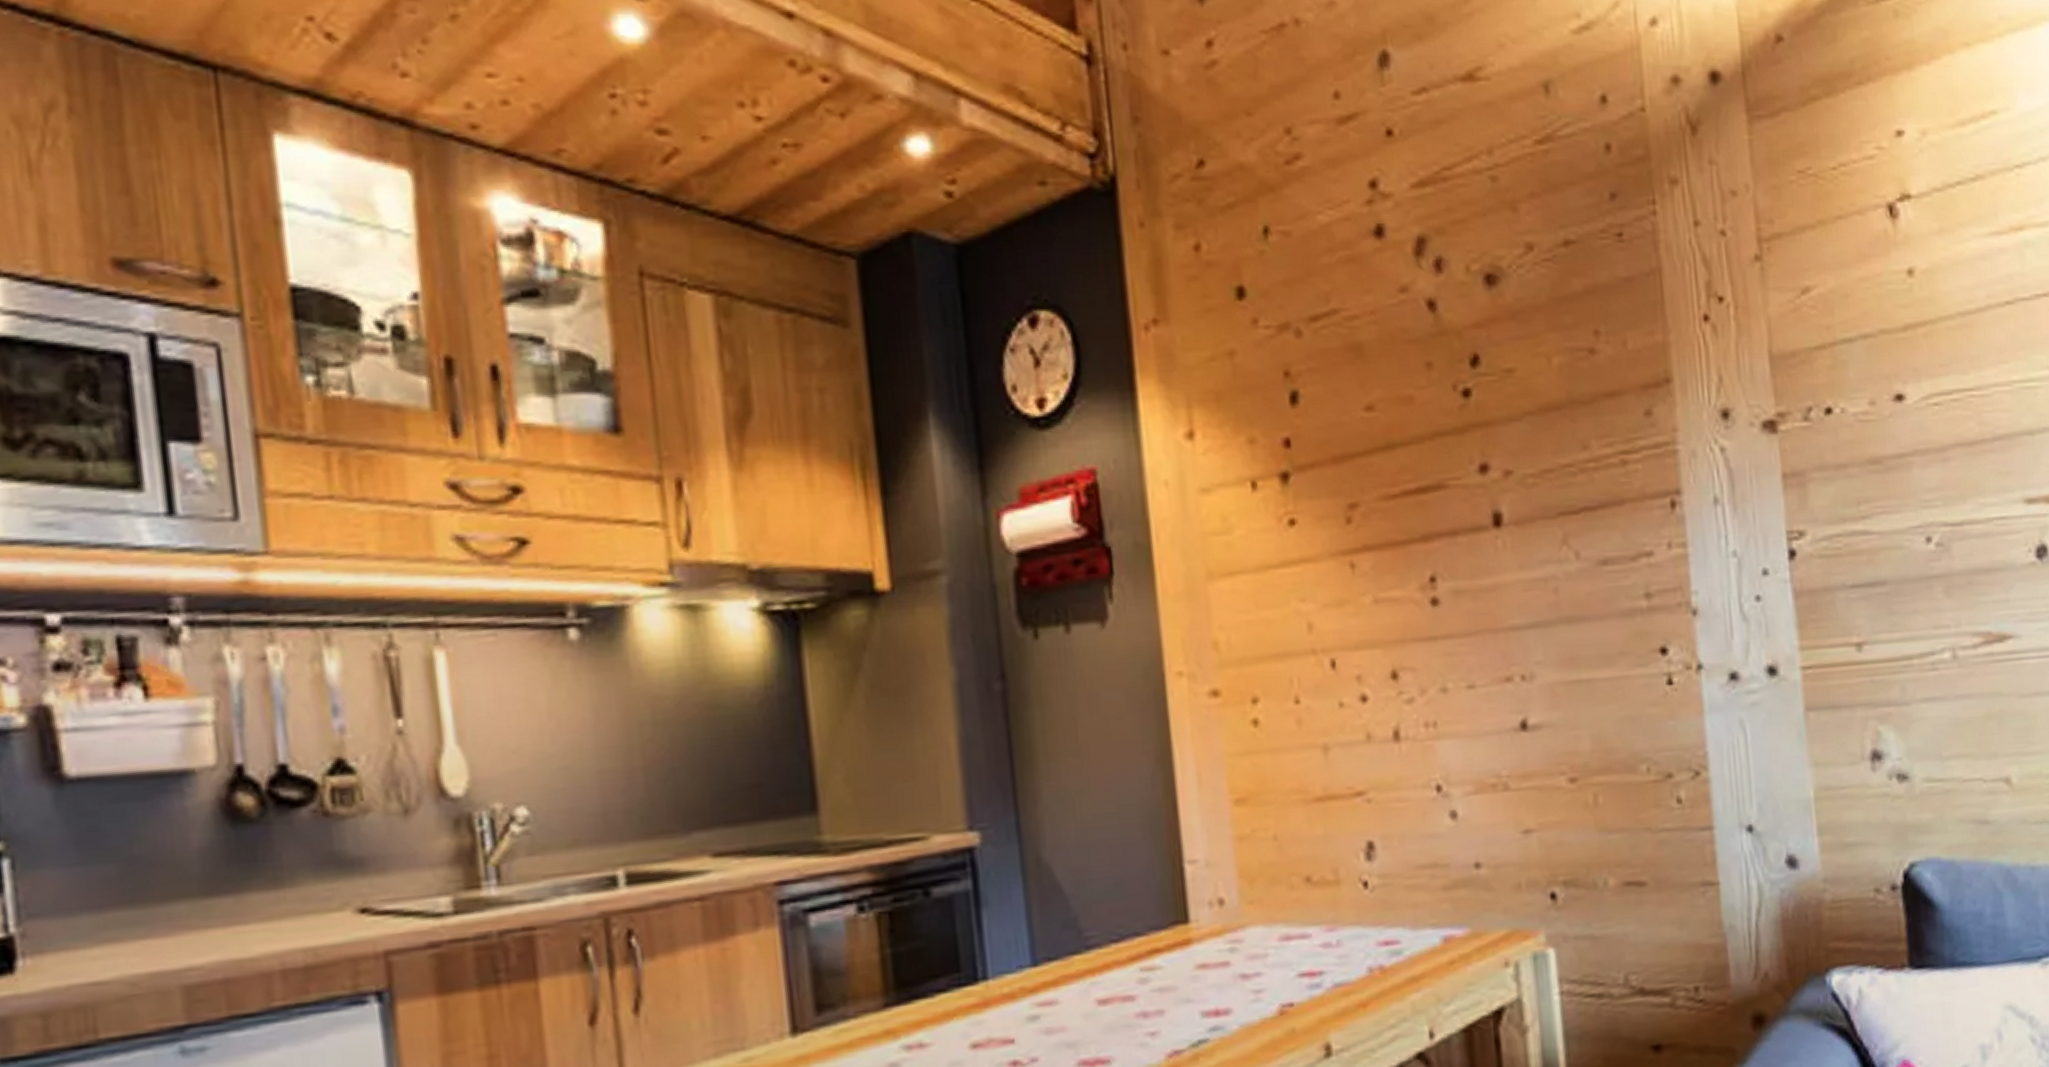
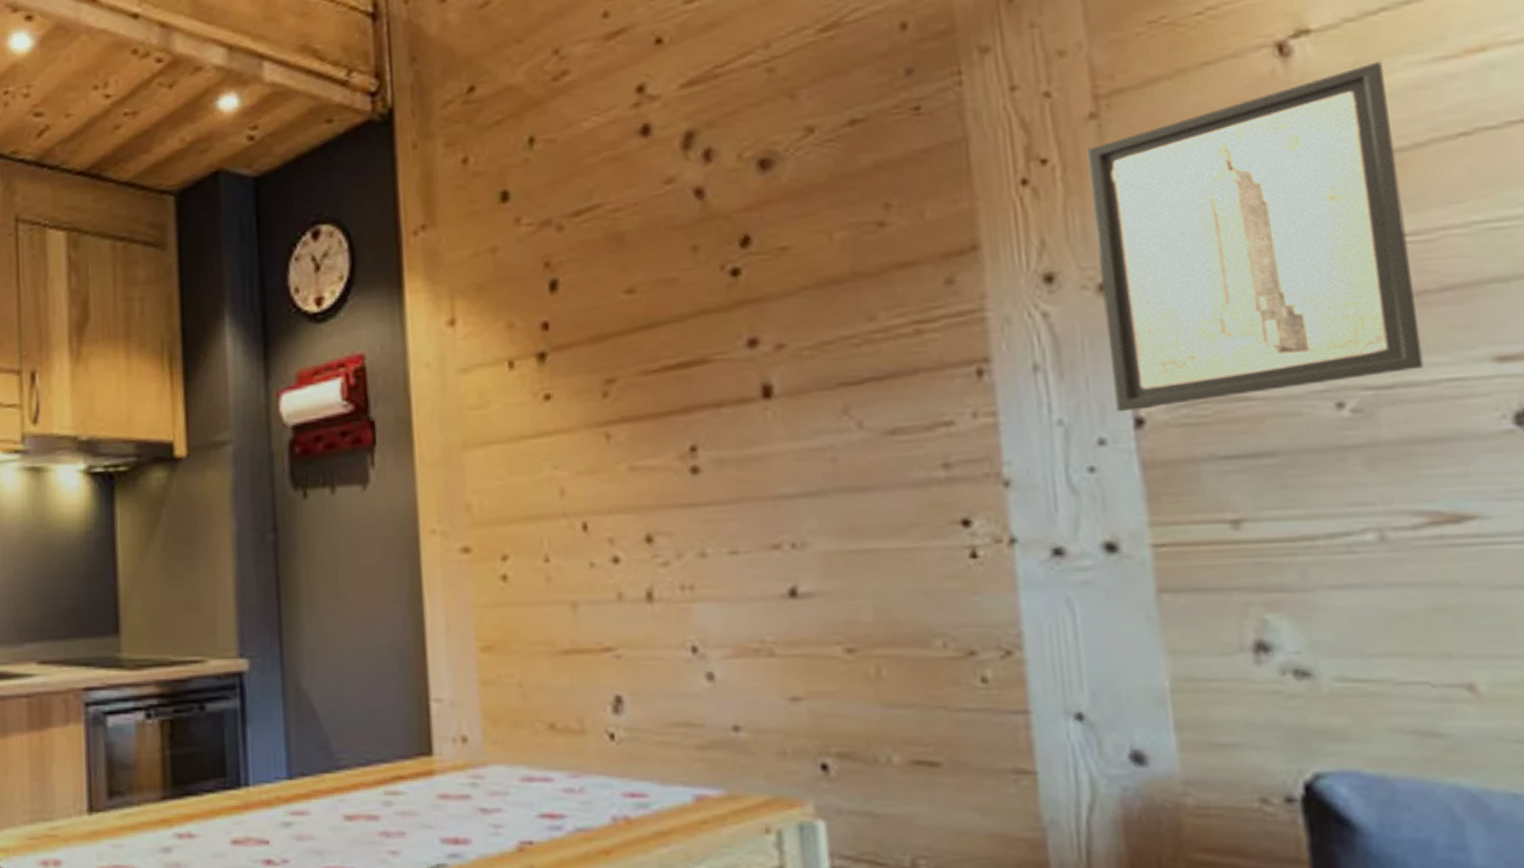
wall art: none [1752,230,1982,544] -> present [1086,61,1425,413]

